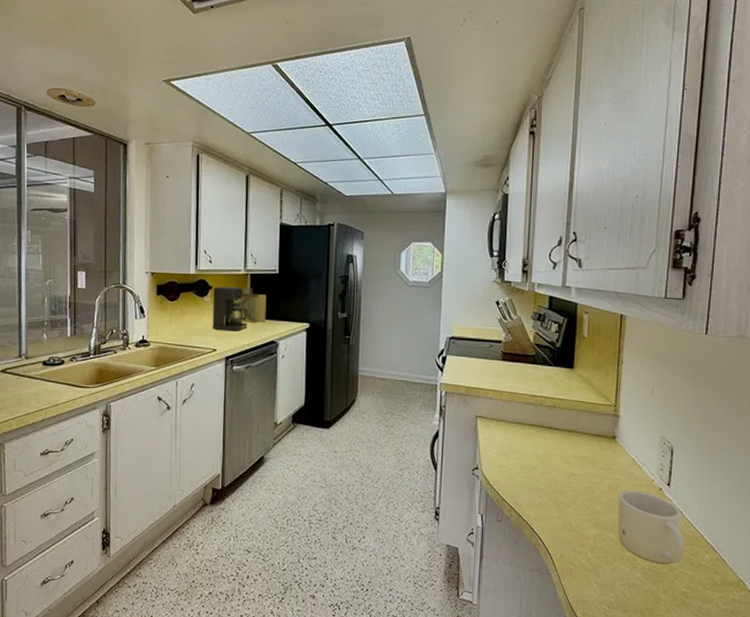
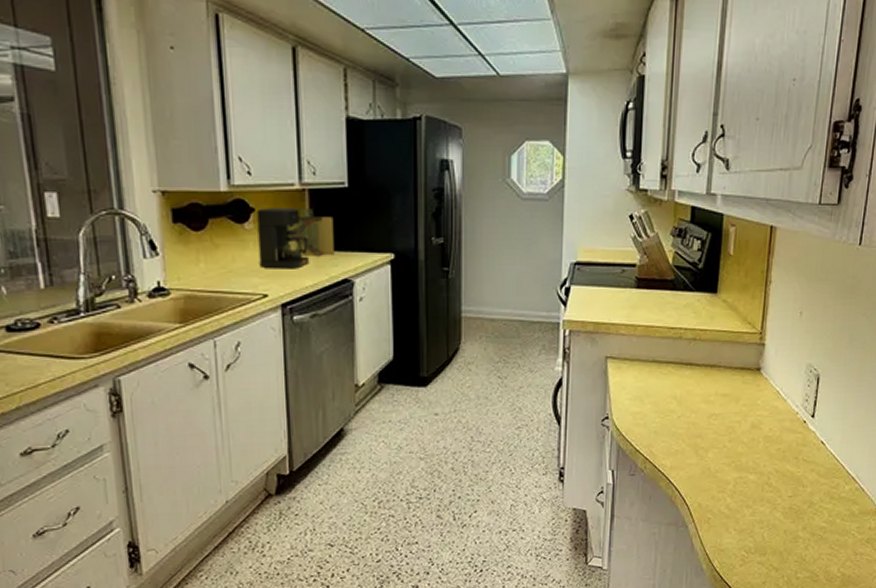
mug: present [617,490,685,565] -> none [759,425,826,502]

